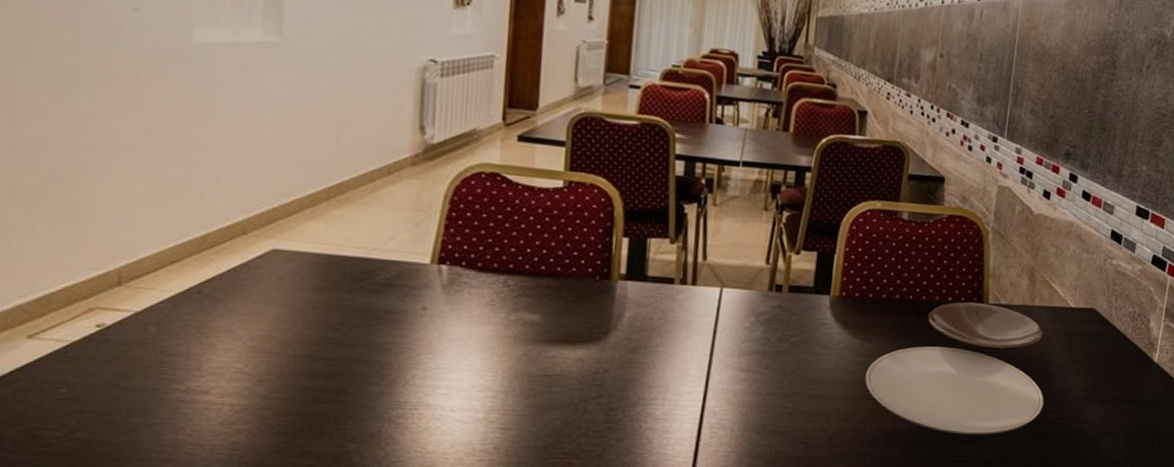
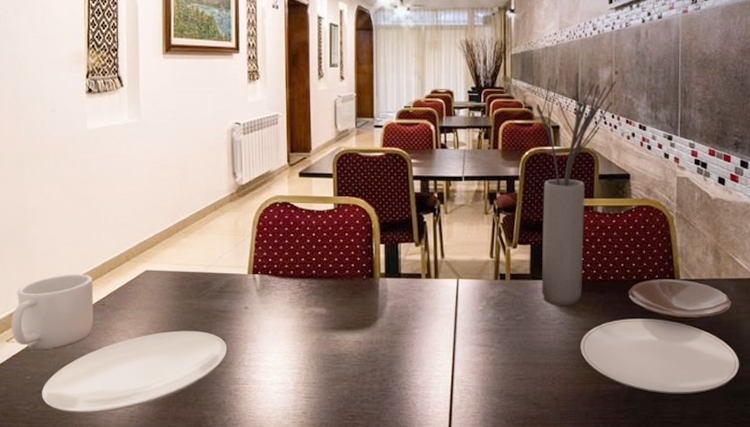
mug: none [38,246,185,353] -> present [11,274,94,350]
plate: none [85,334,391,444] -> present [42,330,227,413]
vase: none [826,49,941,327] -> present [536,72,617,305]

